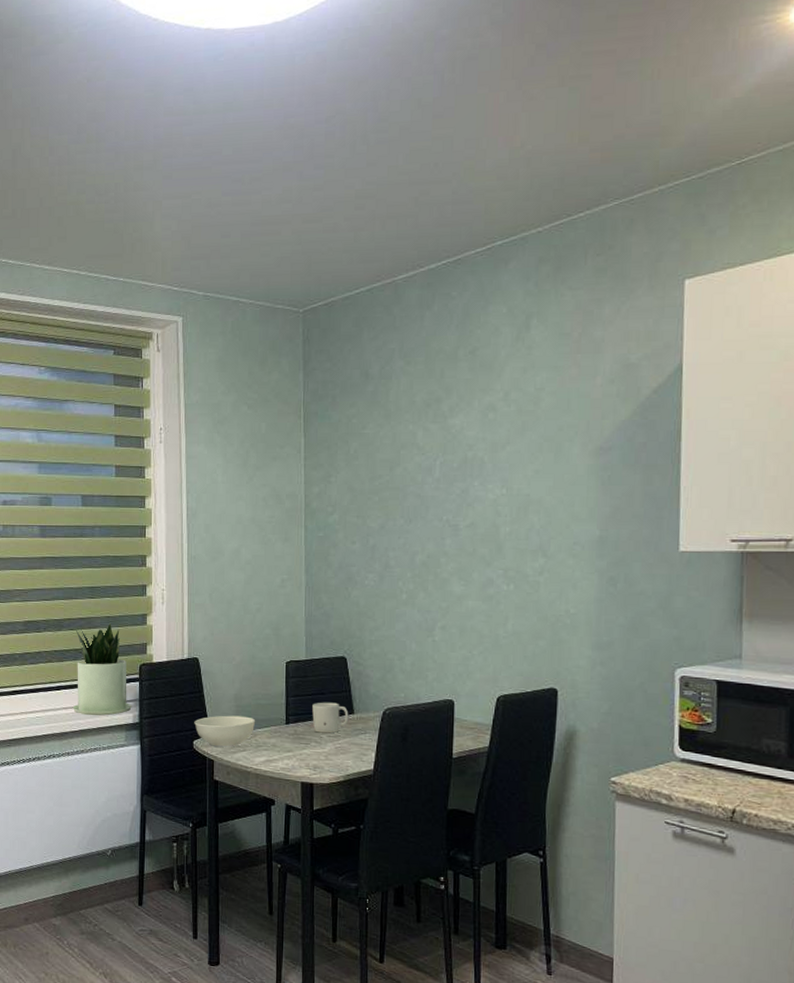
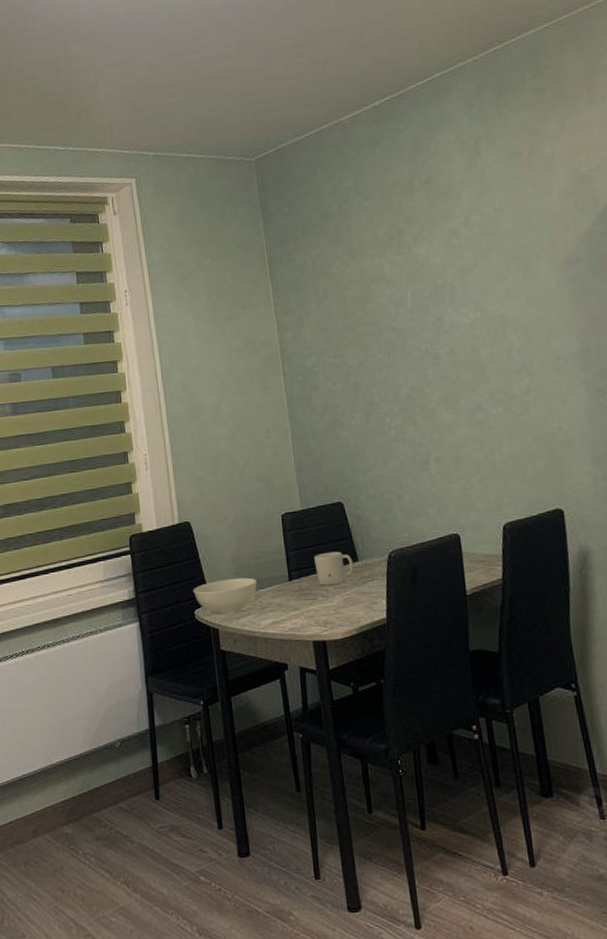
planter: present [72,623,133,716] -> none [58,496,127,598]

